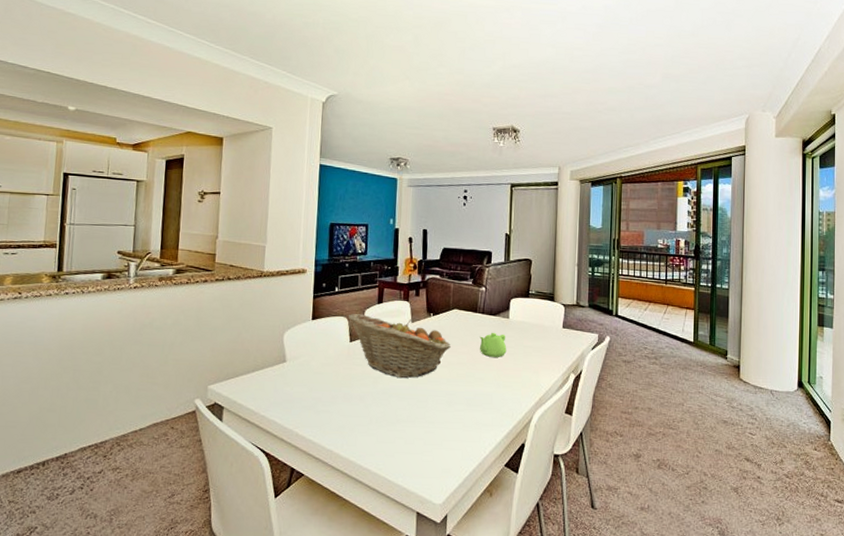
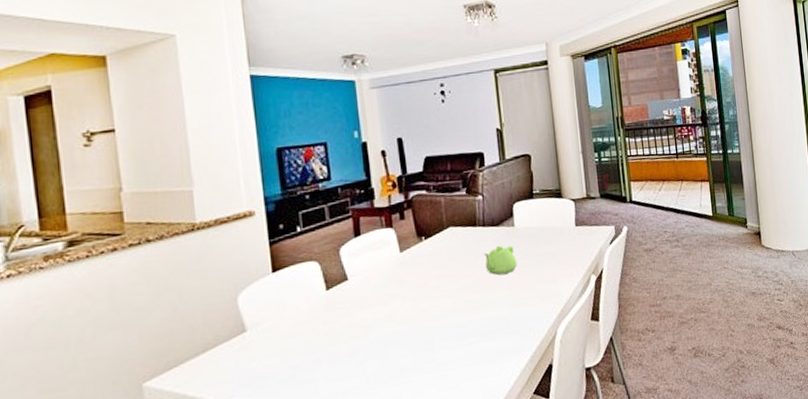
fruit basket: present [349,314,451,378] -> none [320,248,452,321]

